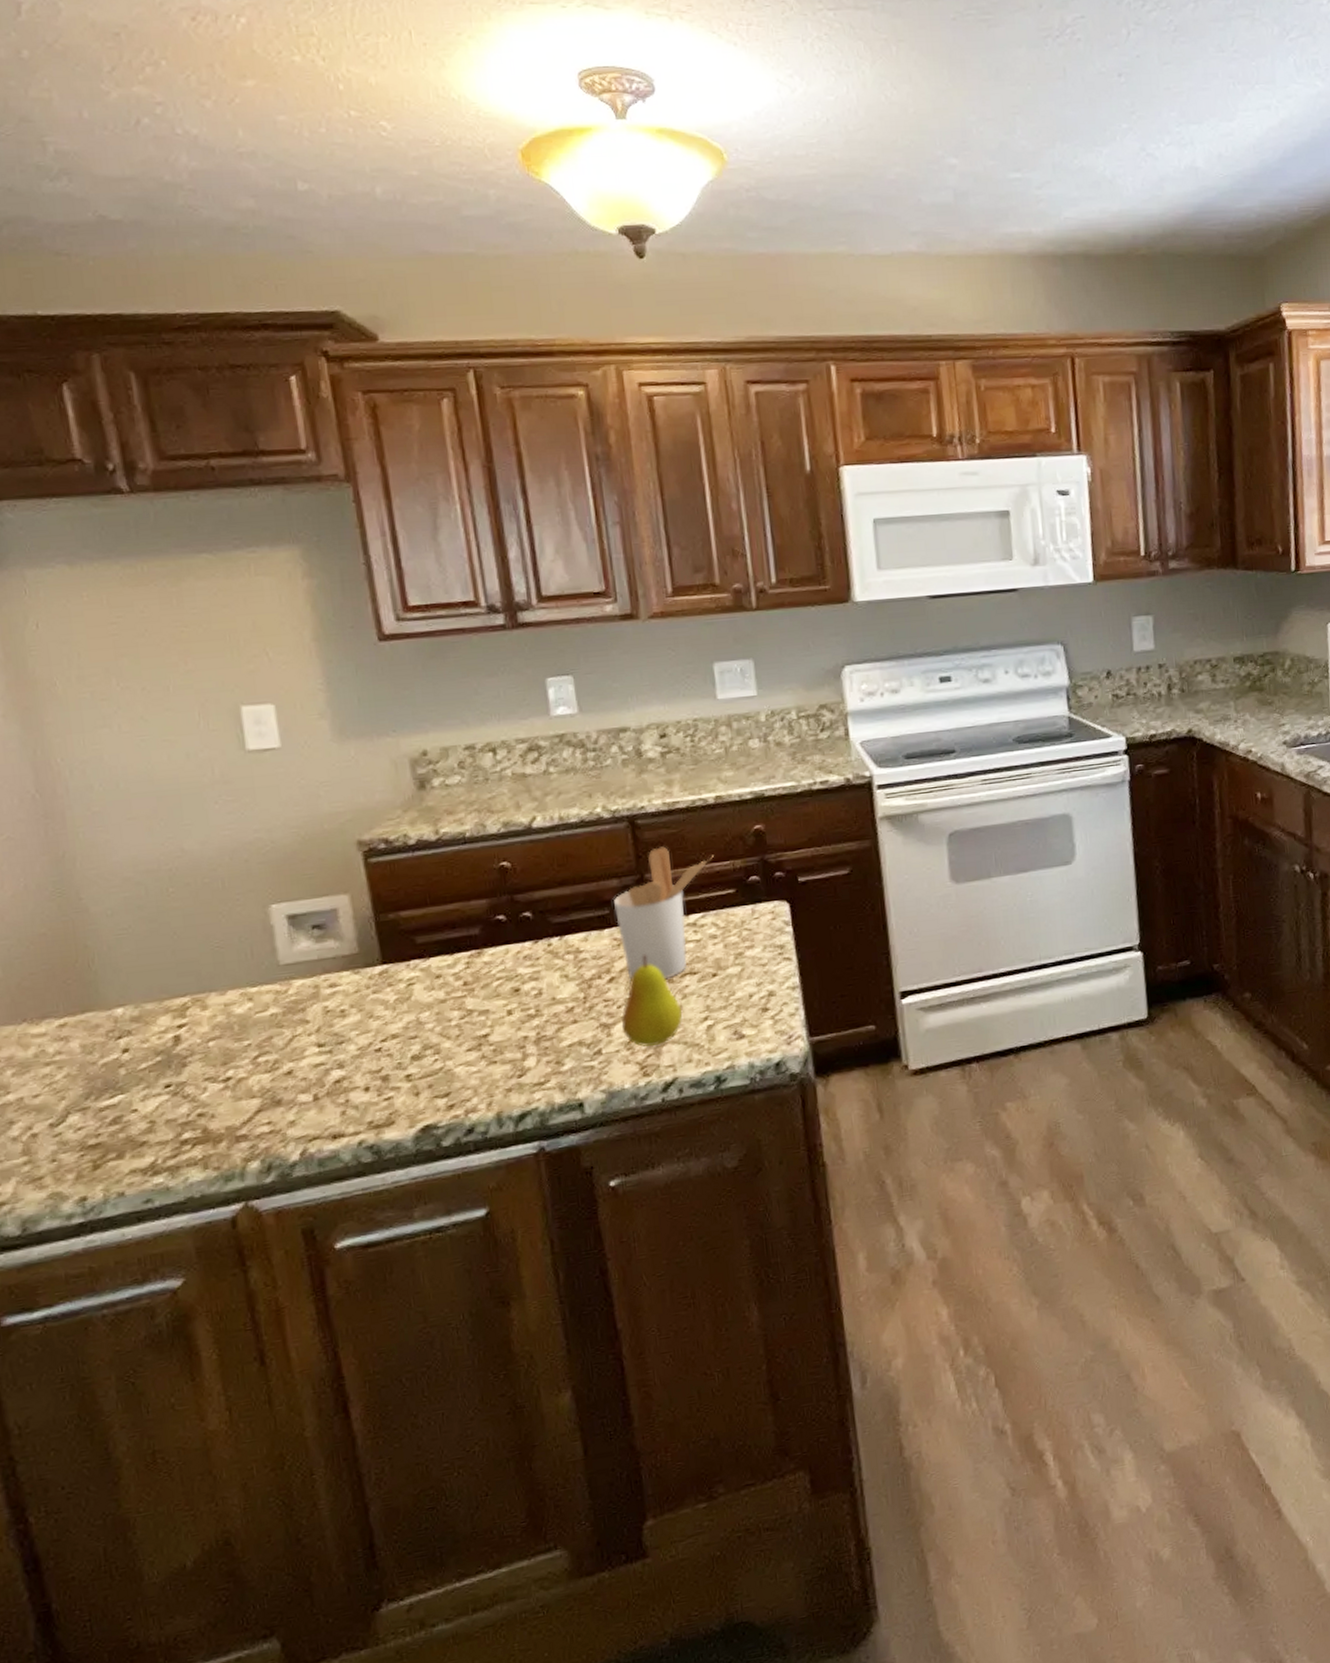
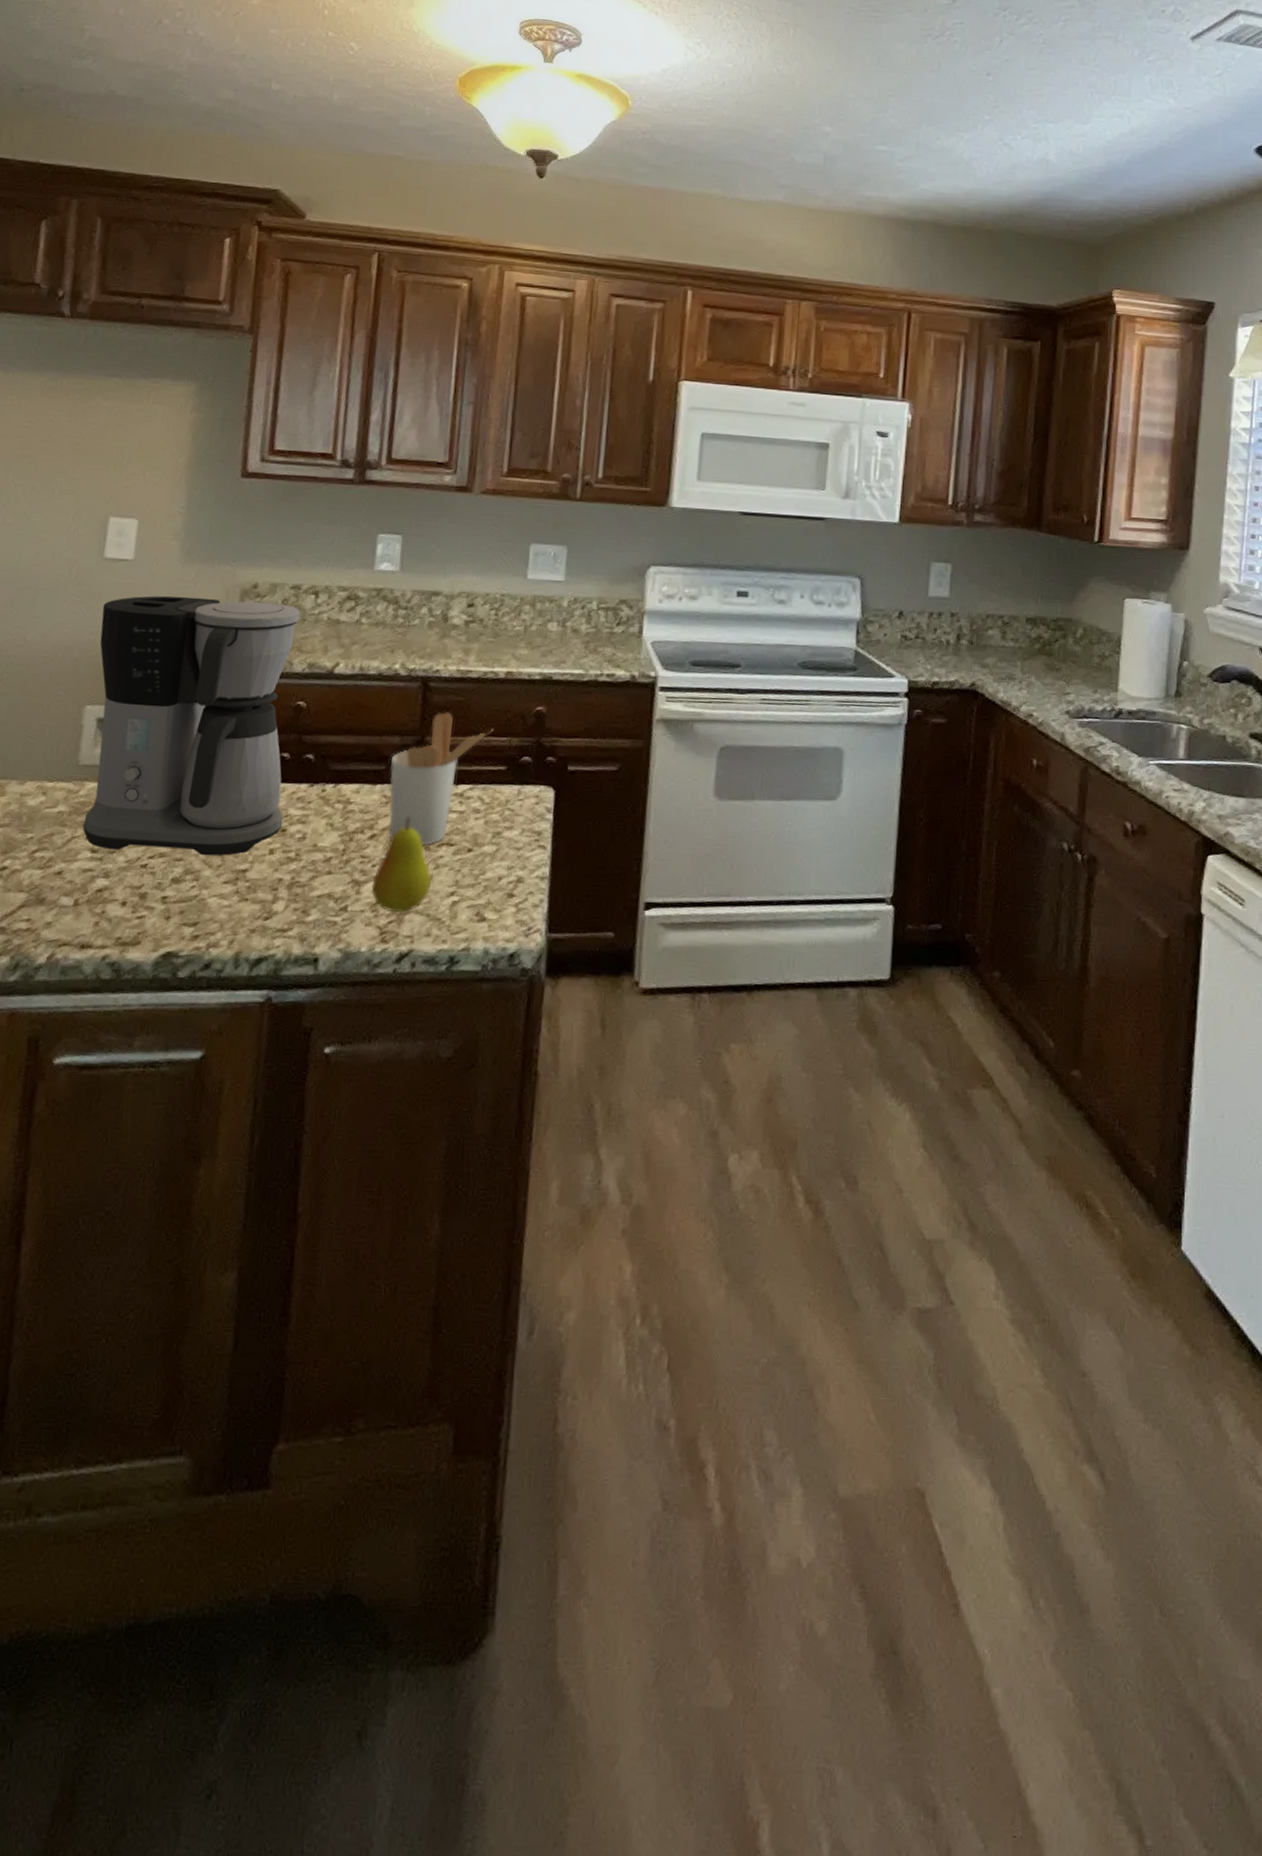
coffee maker: none [259,767,515,1041] -> present [82,595,300,856]

